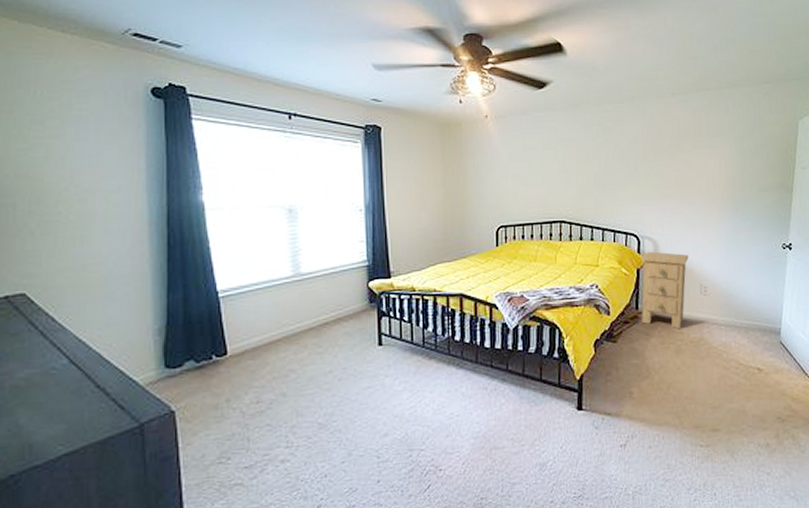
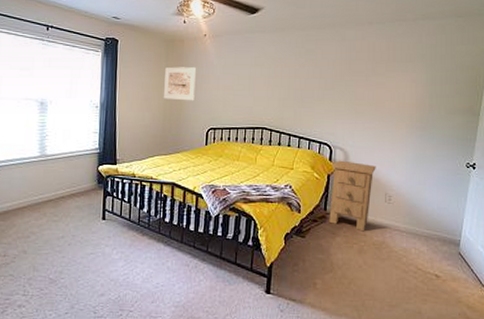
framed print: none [442,155,479,196] -> present [164,66,196,101]

